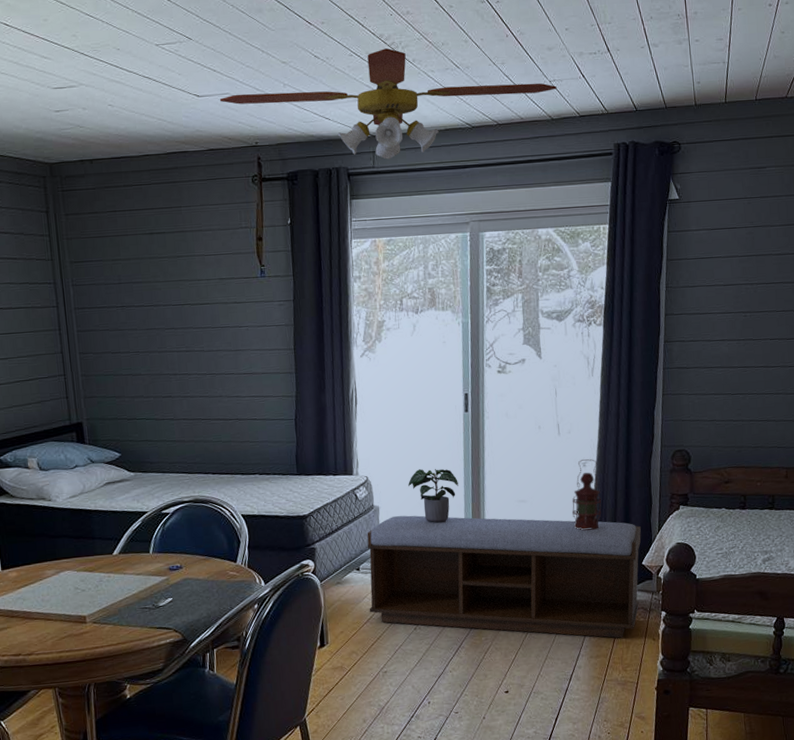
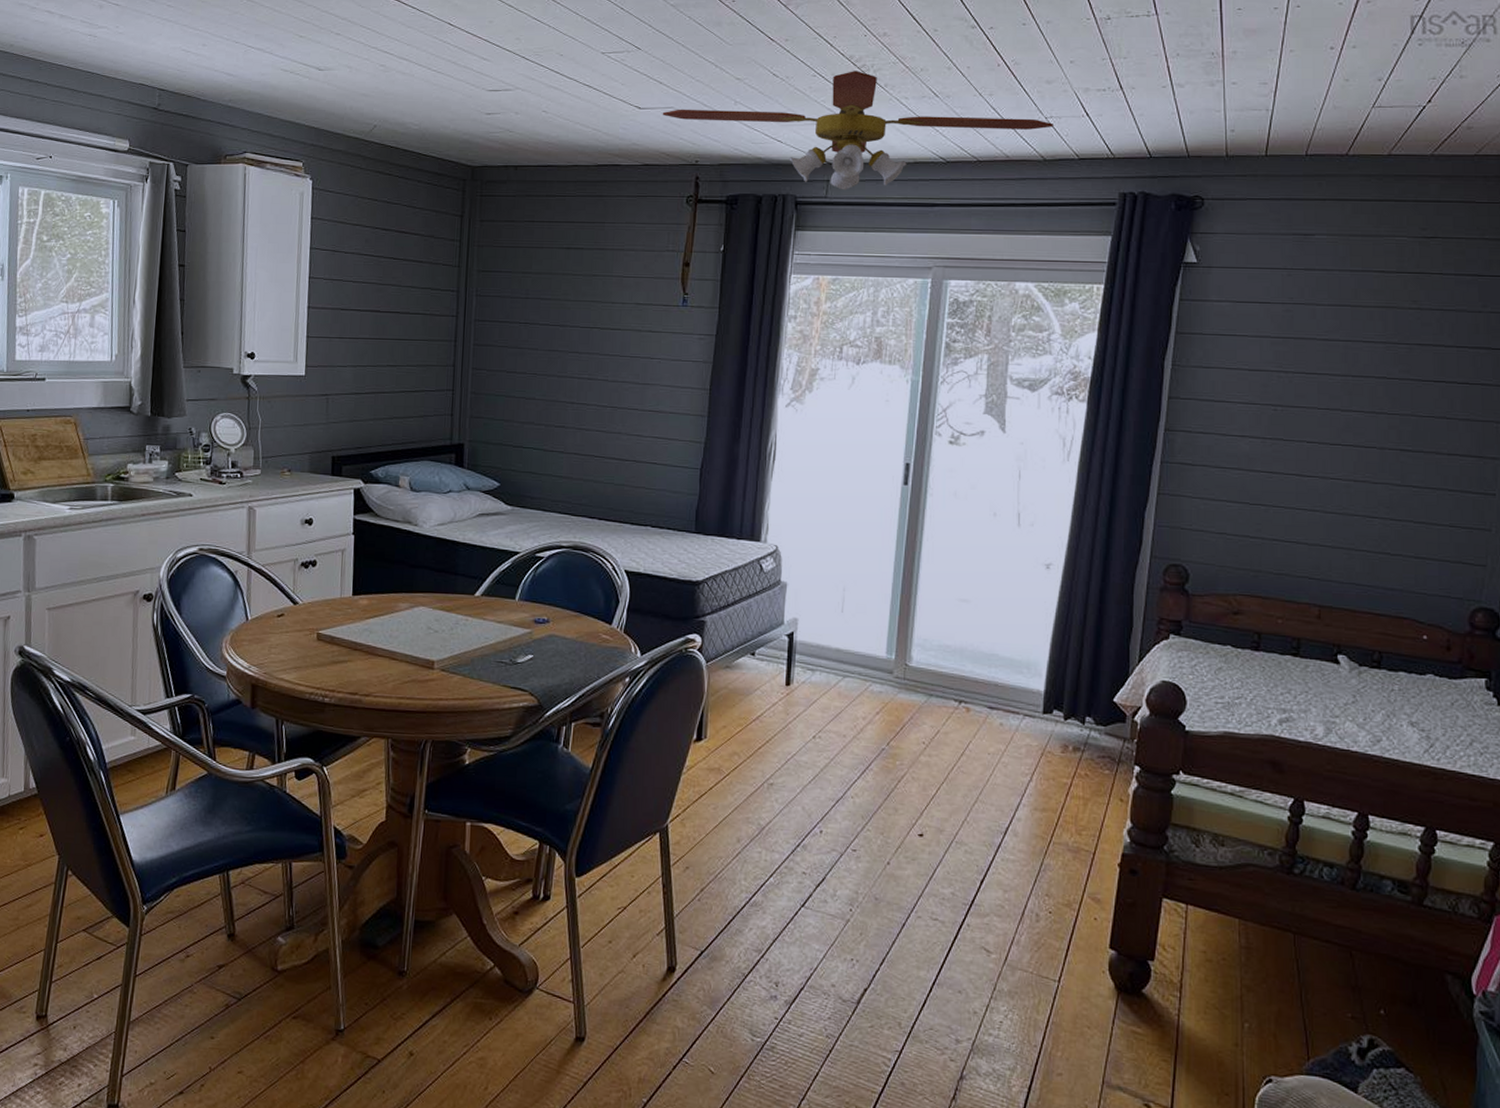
bench: present [367,515,641,638] -> none [760,597,1115,791]
potted plant: present [408,468,458,524] -> none [825,544,887,614]
lantern: present [572,459,602,530] -> none [1027,560,1067,649]

